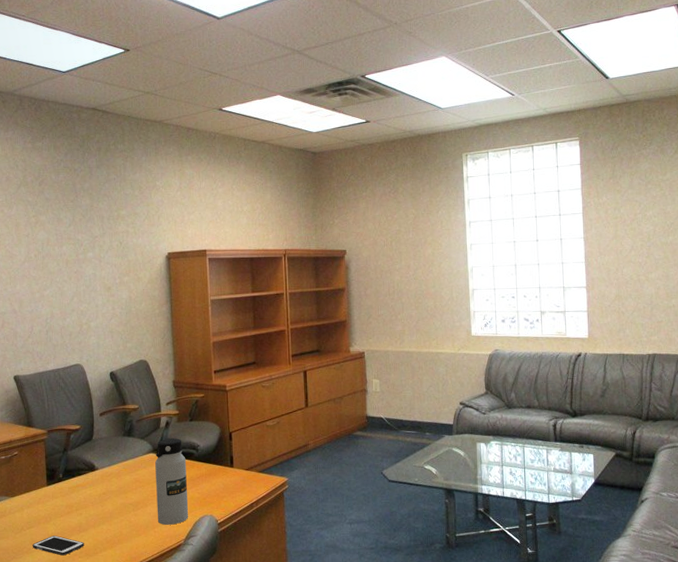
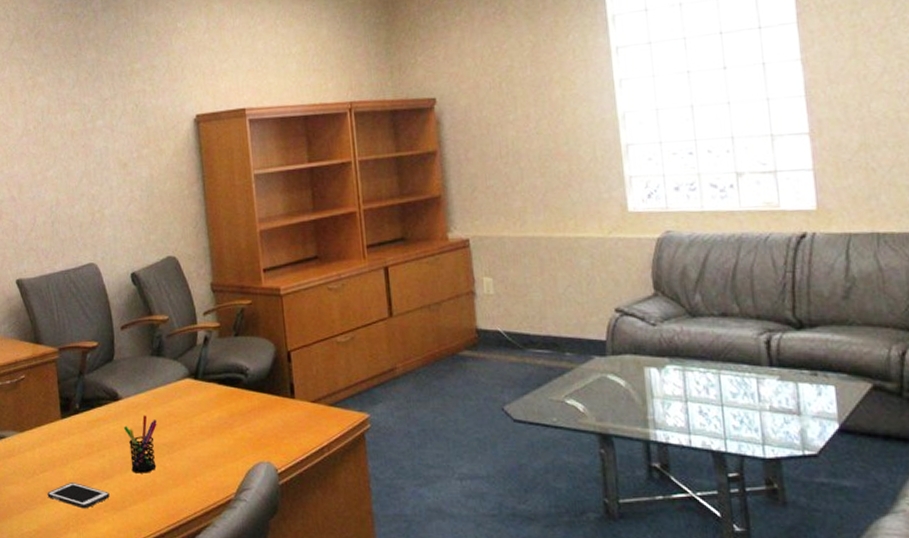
pen holder: none [99,481,125,527] -> present [124,415,157,473]
water bottle: present [155,438,189,525] -> none [193,359,240,473]

